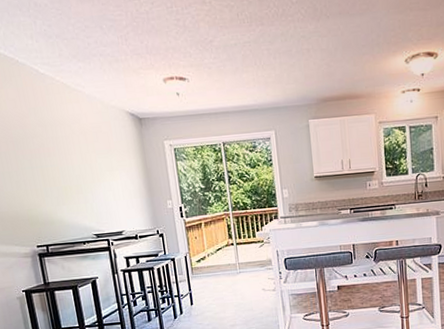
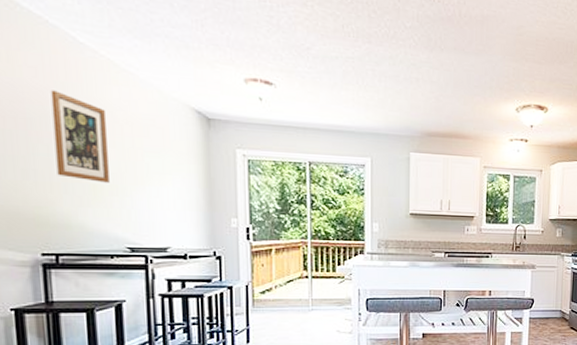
wall art: none [27,115,75,184] -> present [50,90,109,183]

